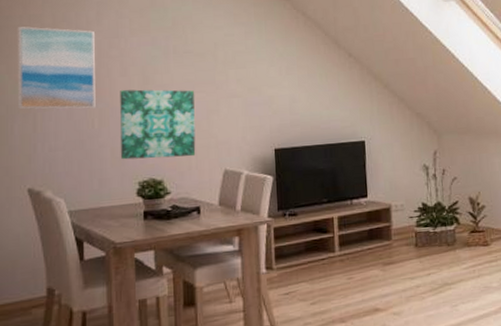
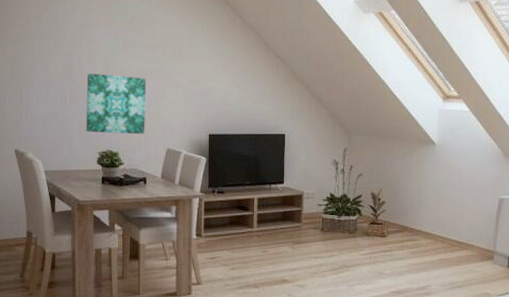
wall art: present [17,26,96,110] -> none [9,14,69,87]

